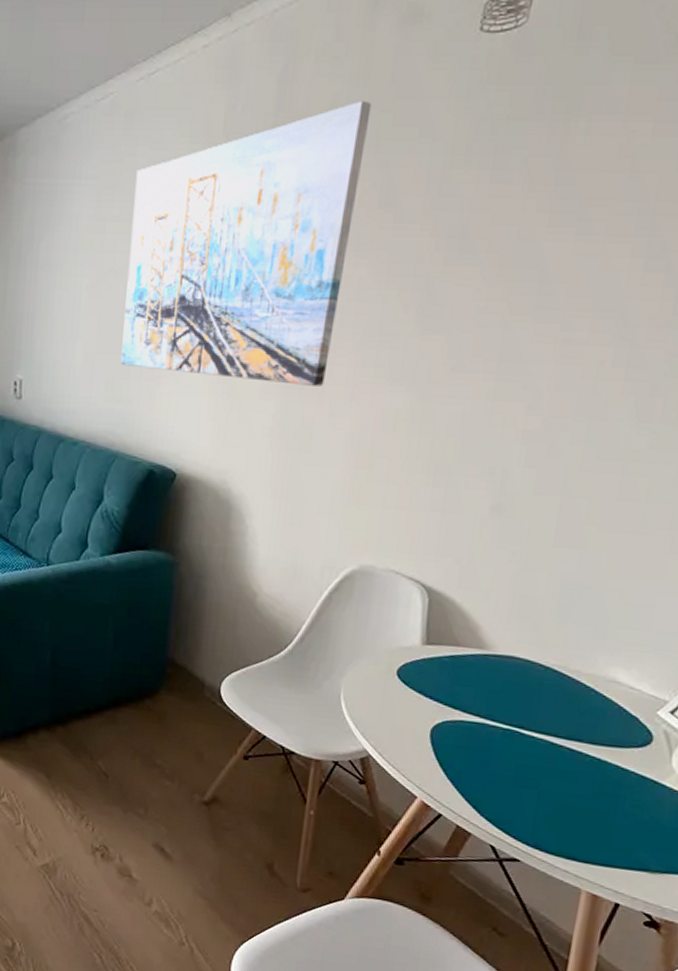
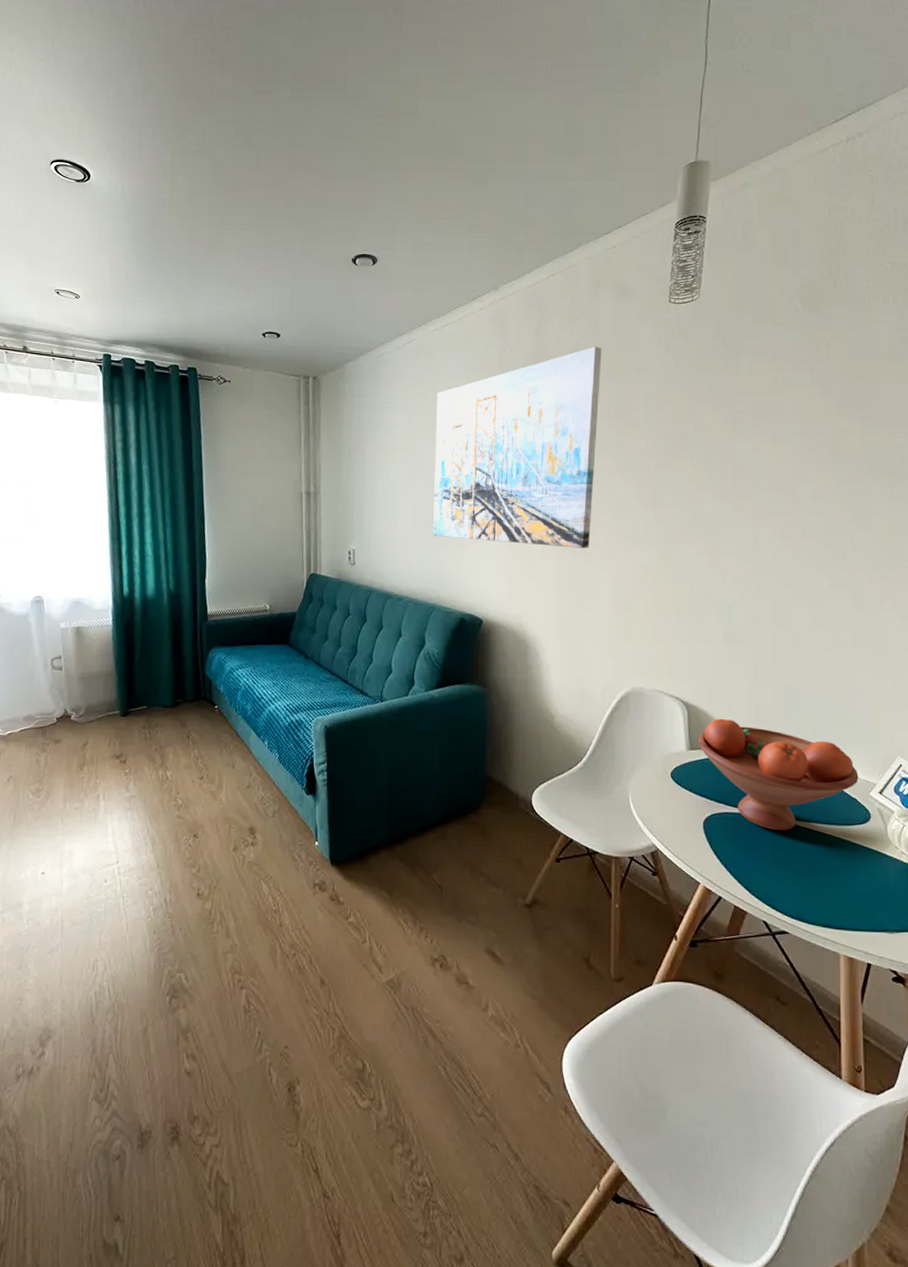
fruit bowl: none [437,609,647,747] -> present [698,718,859,830]

